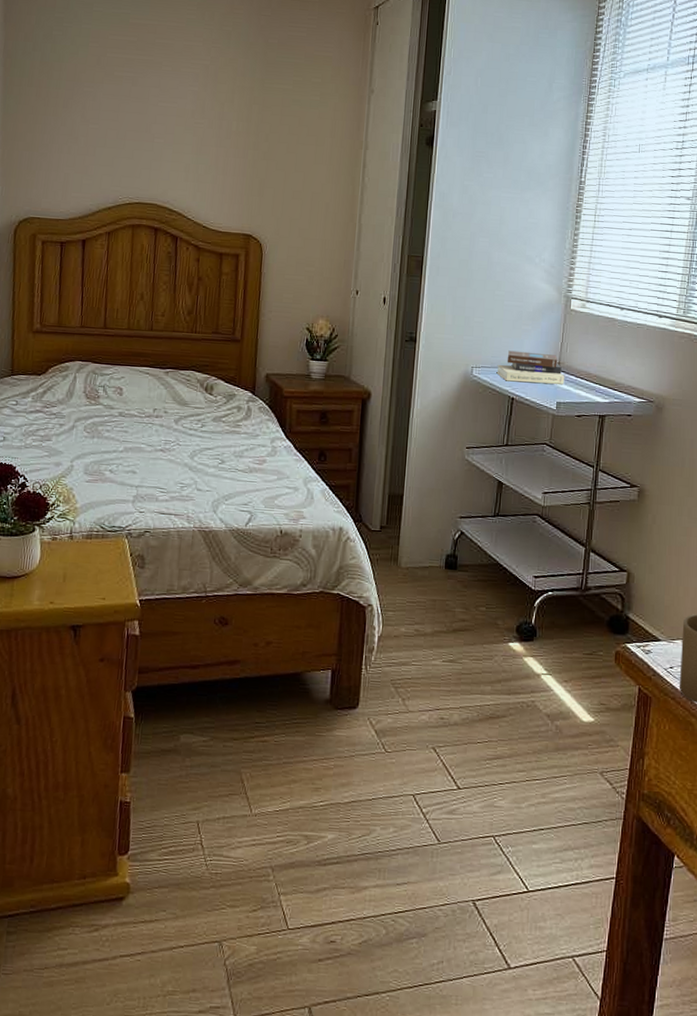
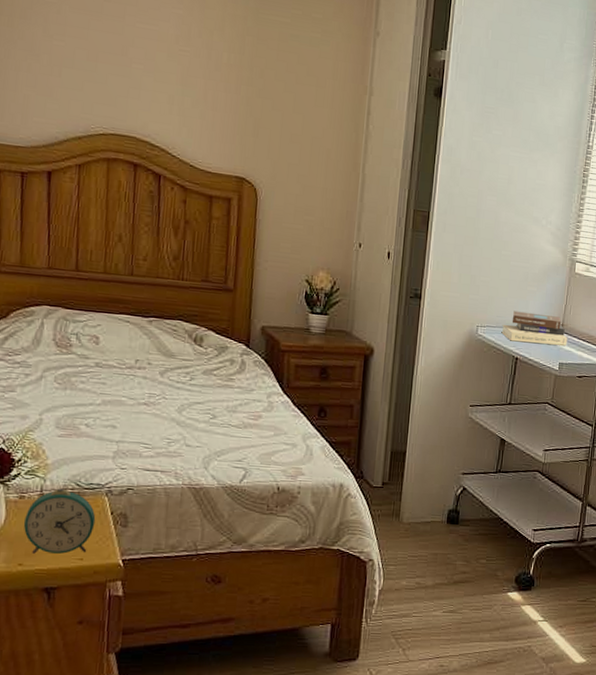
alarm clock: none [55,530,117,594] -> present [23,488,96,555]

